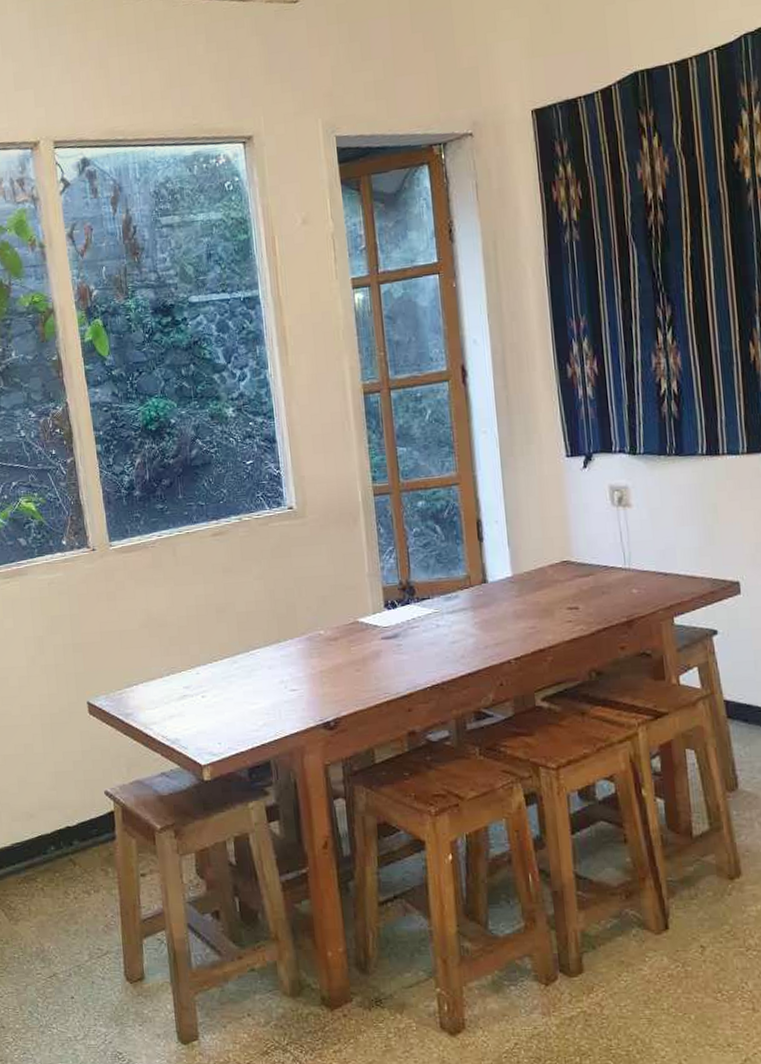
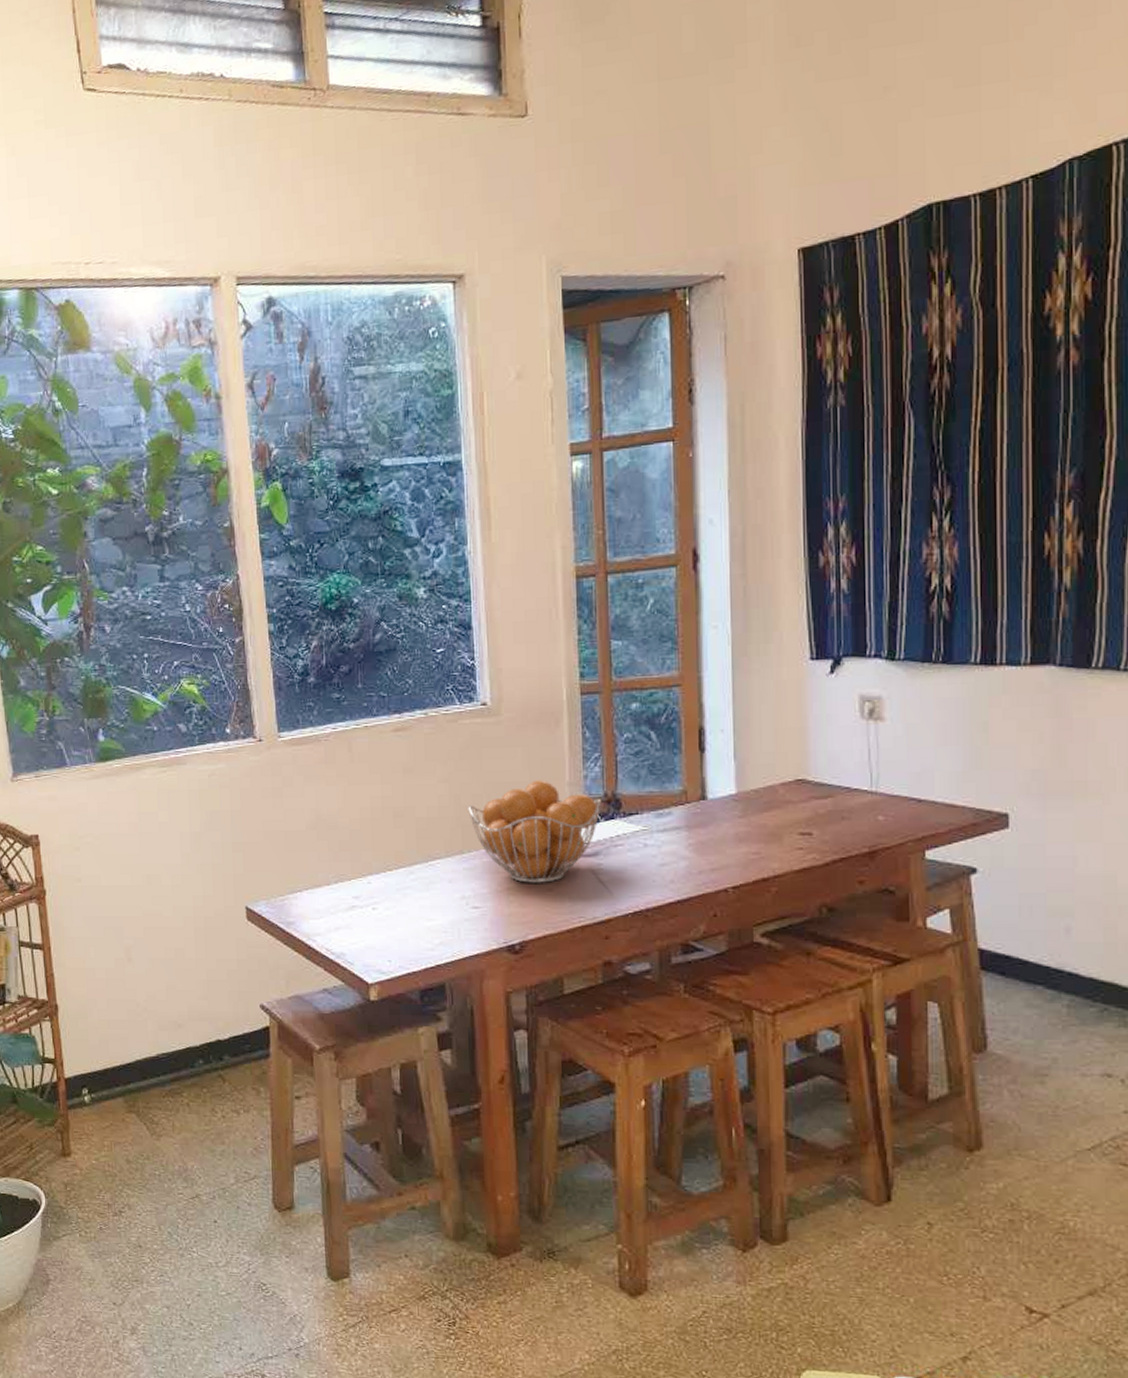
fruit basket: none [281,572,397,666] -> present [468,779,600,883]

